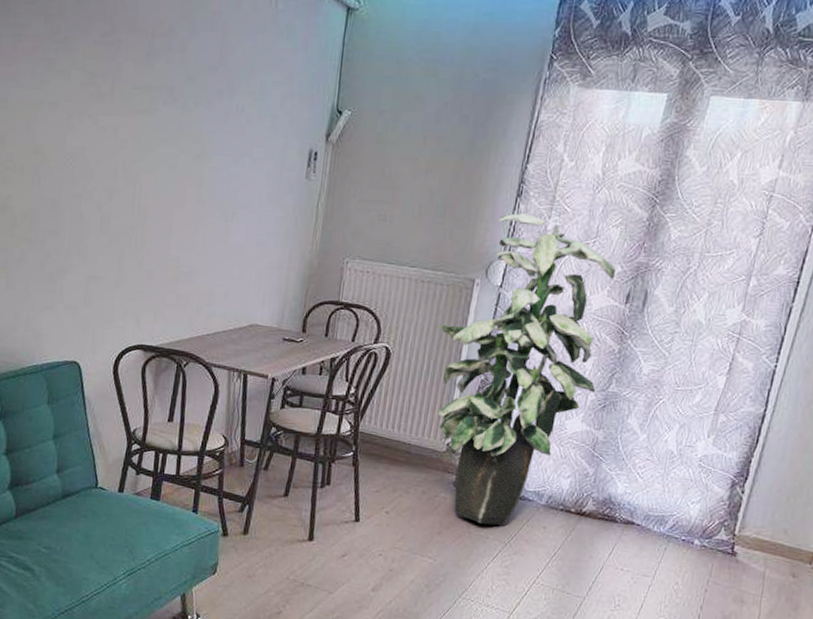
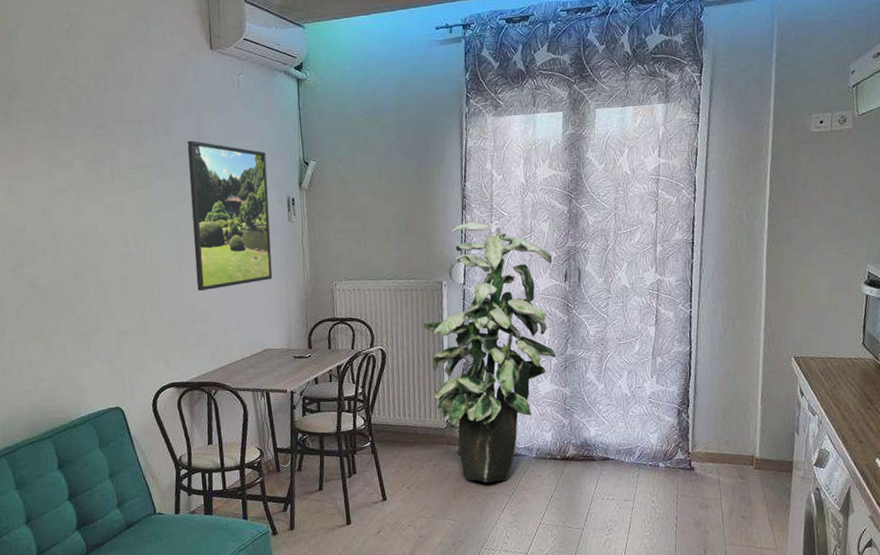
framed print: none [186,64,293,245] -> present [187,140,273,292]

